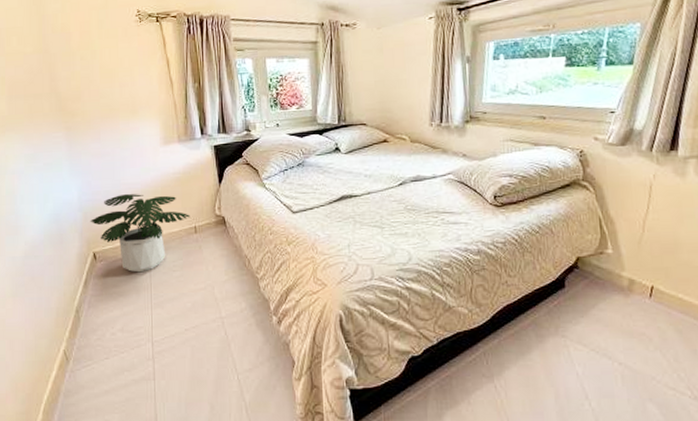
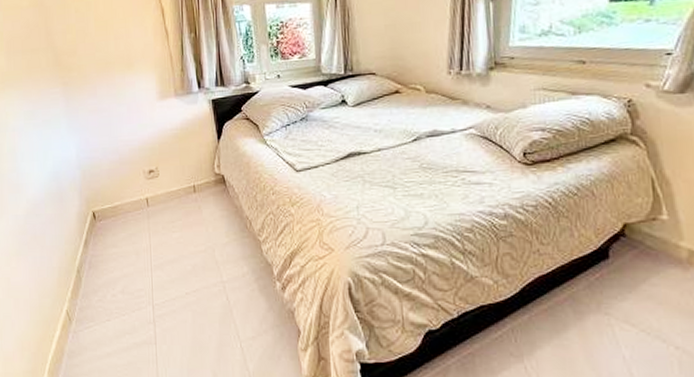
potted plant: present [90,194,191,273] -> none [88,151,189,233]

